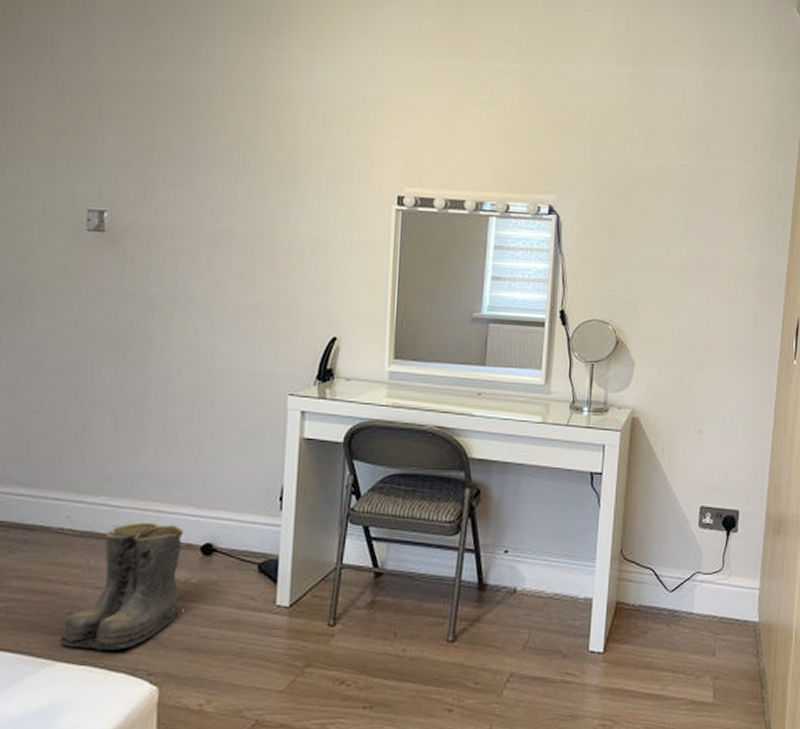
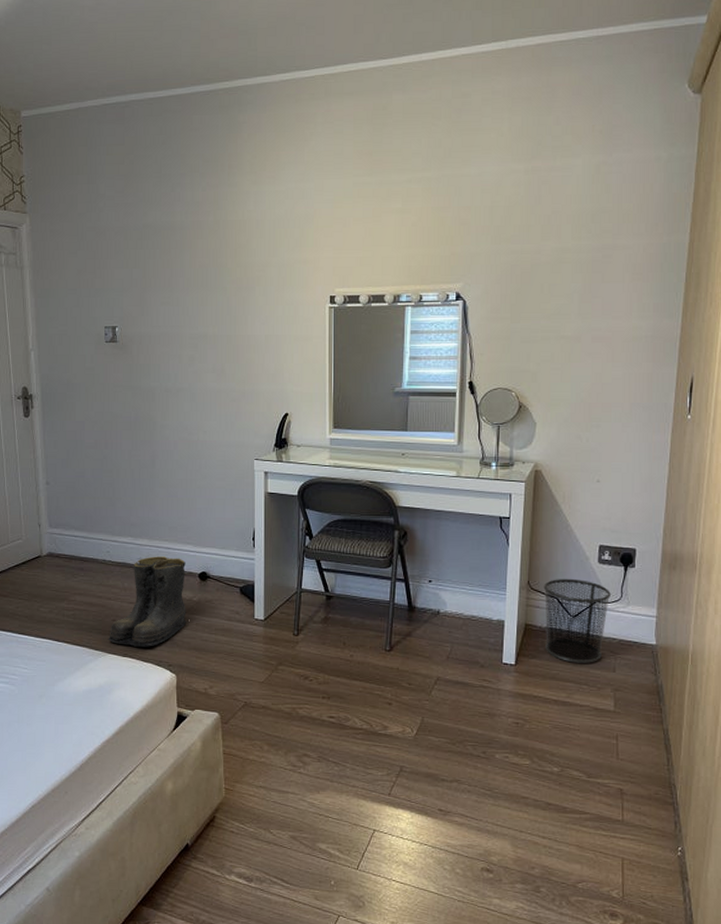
waste bin: none [637,547,712,647] -> present [543,579,611,663]

